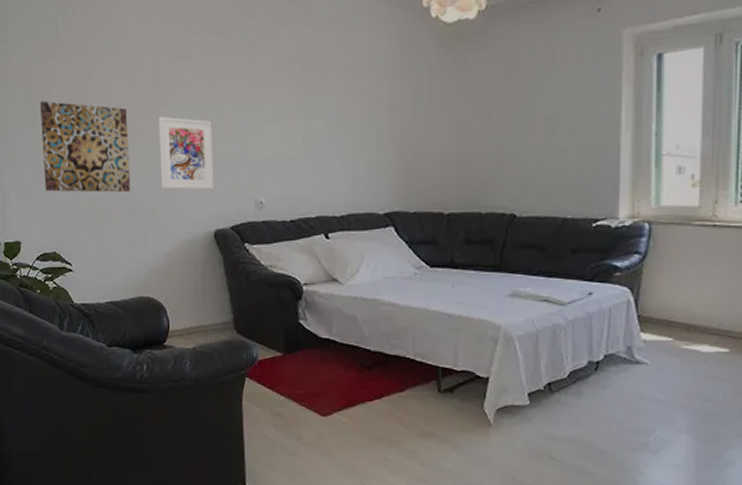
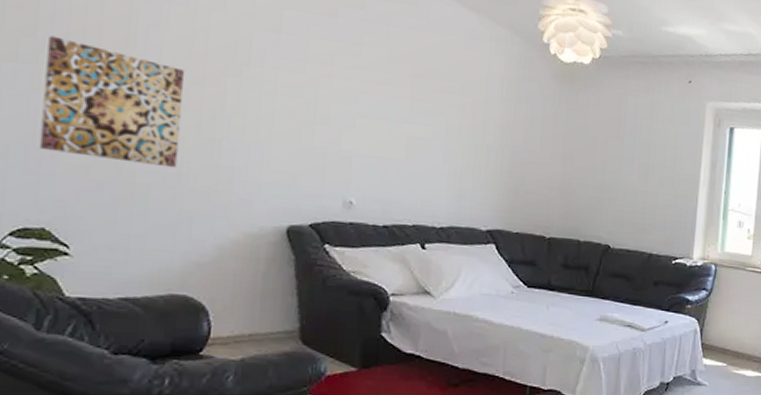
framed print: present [158,116,214,190] -> none [221,88,300,181]

